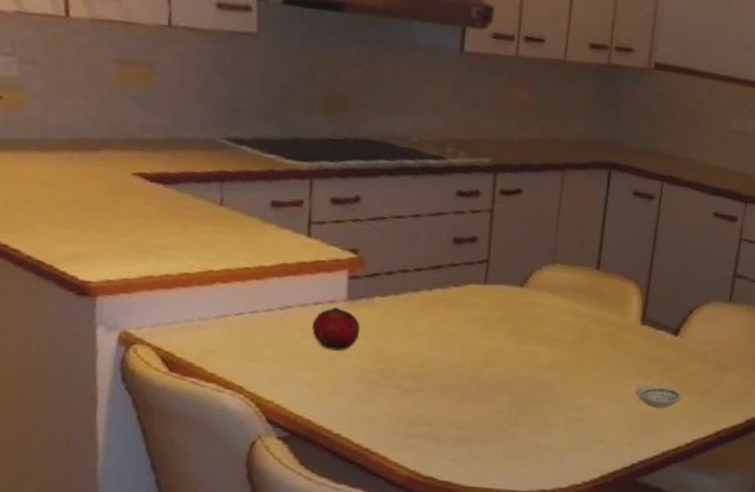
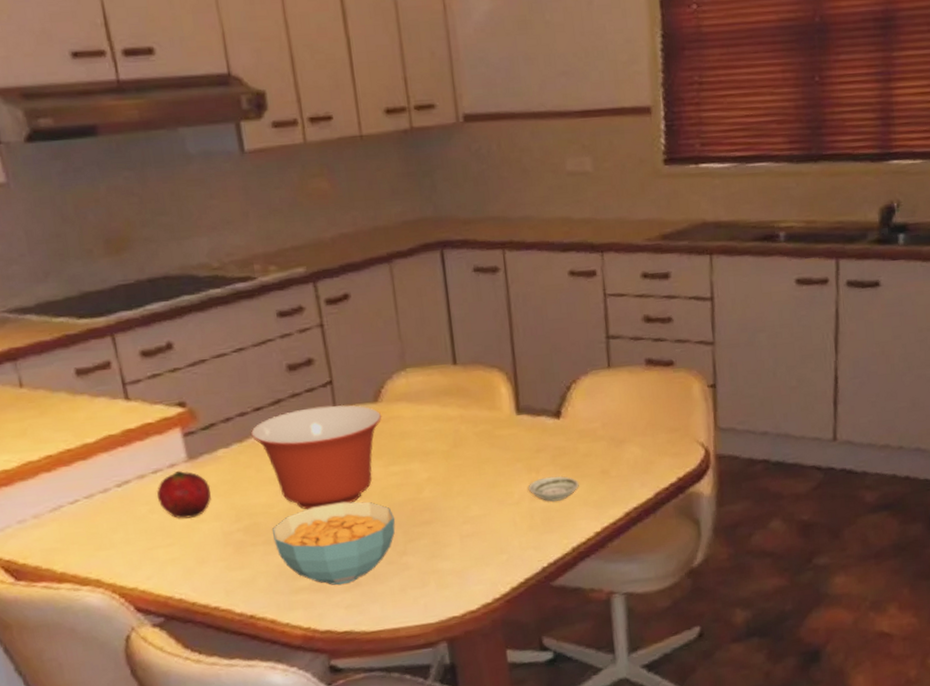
cereal bowl: none [403,365,514,439] -> present [272,502,396,586]
mixing bowl: none [407,278,525,369] -> present [251,405,382,510]

